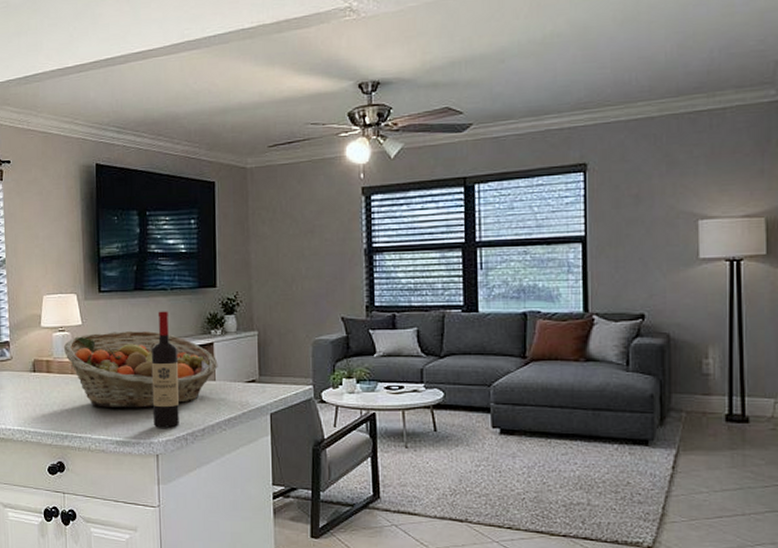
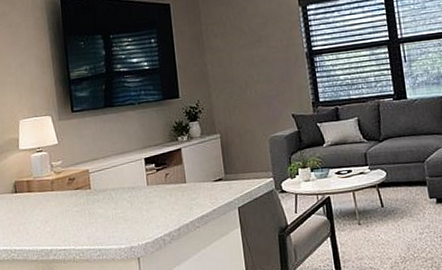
fruit basket: present [63,330,218,409] -> none [42,143,187,219]
wine bottle: present [151,311,179,428] -> none [124,123,156,233]

